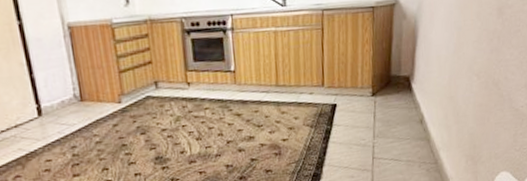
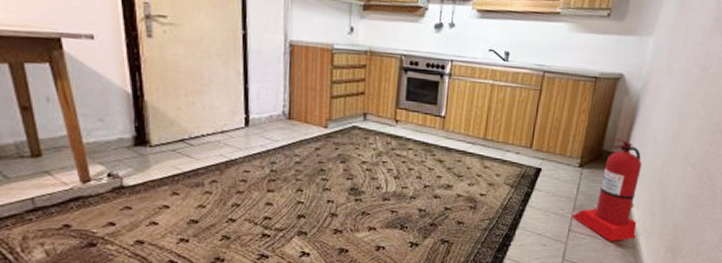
fire extinguisher: none [373,61,436,161] -> present [571,138,642,241]

